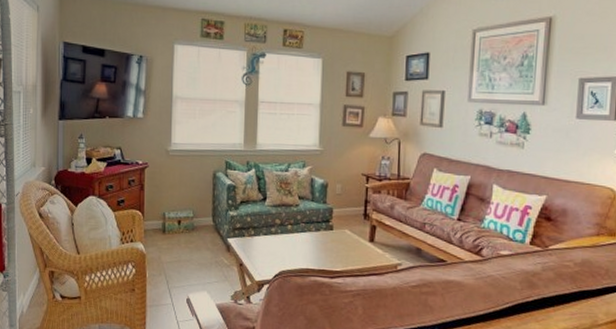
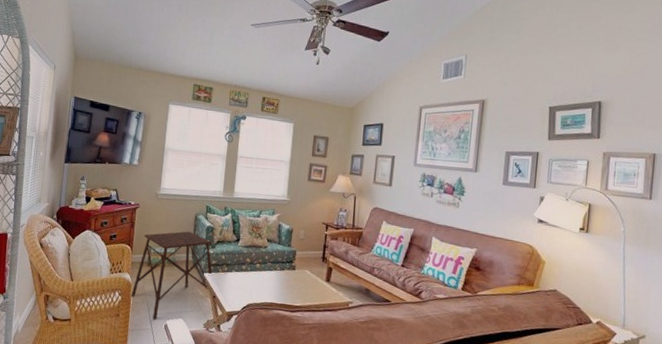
side table: none [146,191,238,294] -> present [130,231,213,320]

